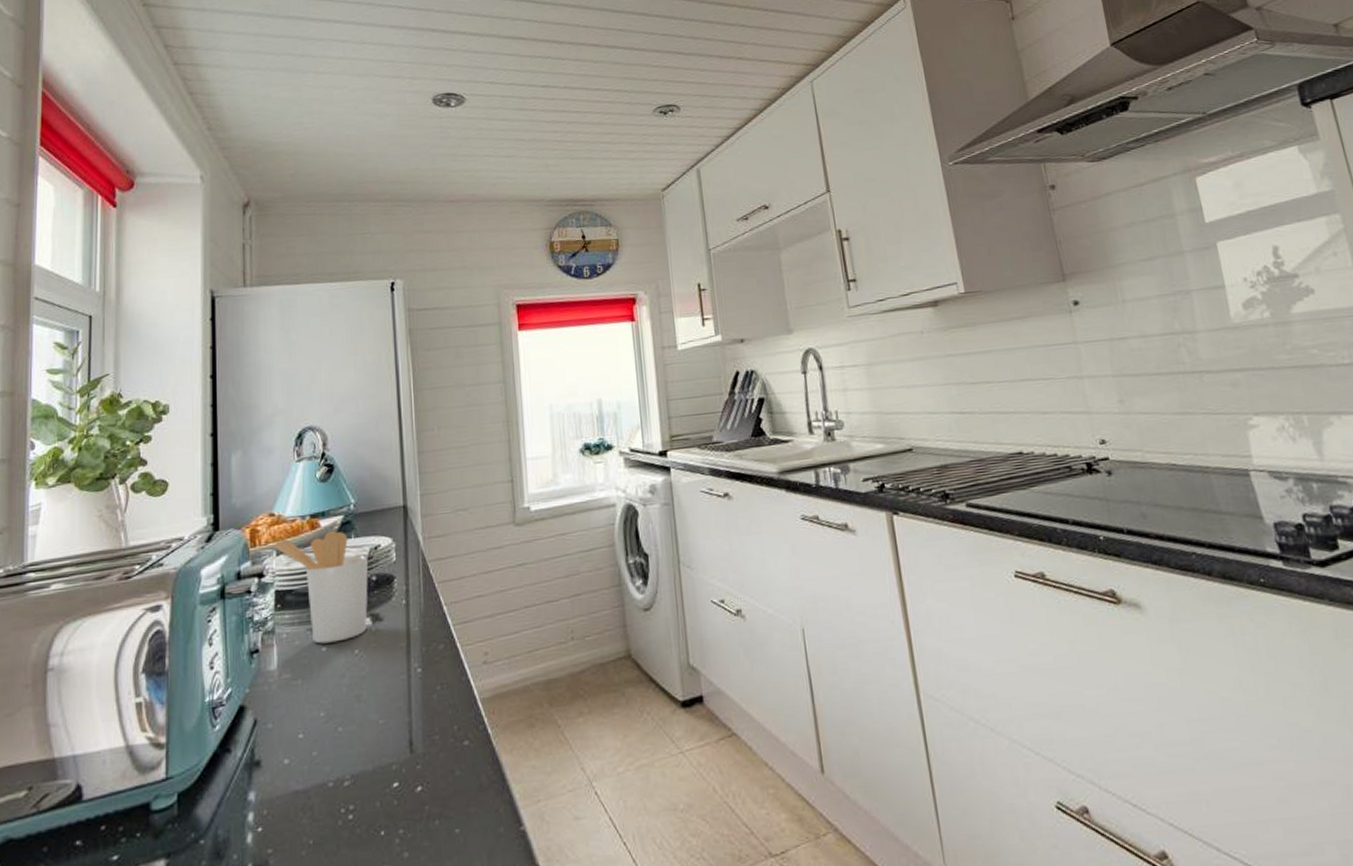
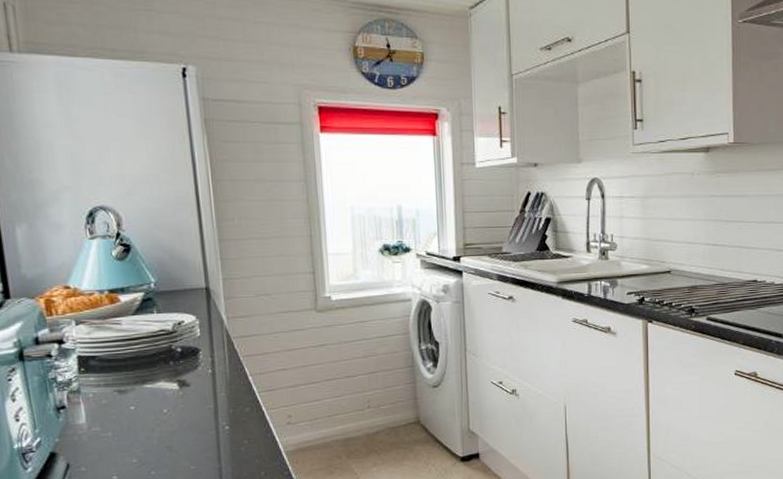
utensil holder: present [272,531,369,644] -> none [70,306,174,403]

